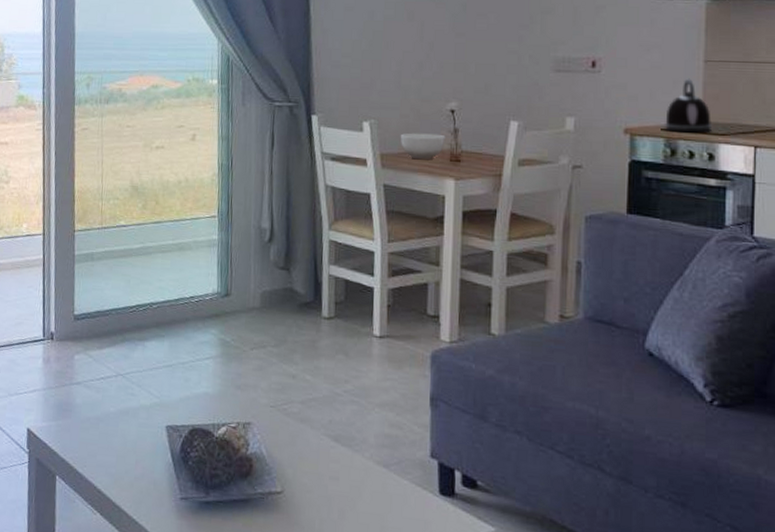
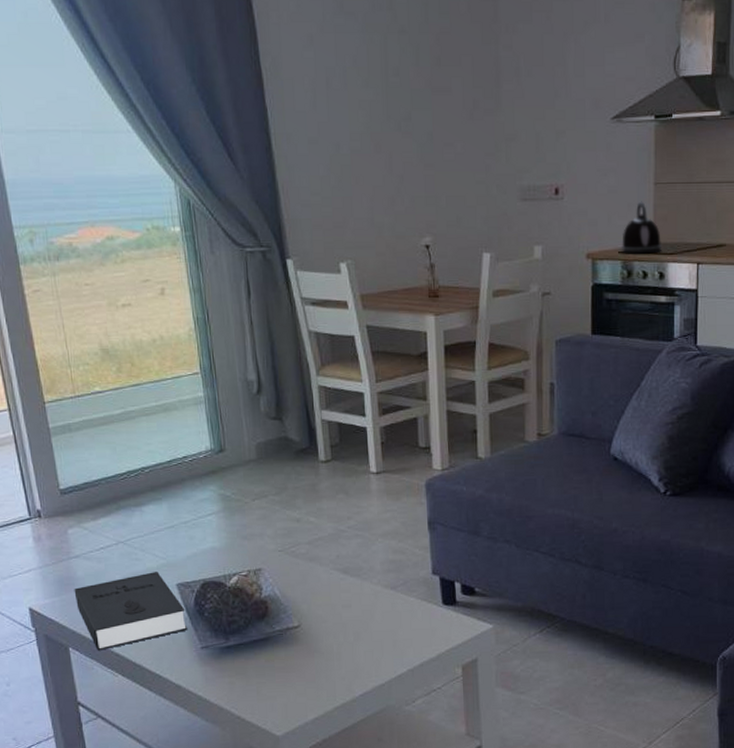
booklet: none [70,409,171,484] -> present [74,572,188,651]
bowl: present [400,133,446,160] -> none [378,270,423,298]

